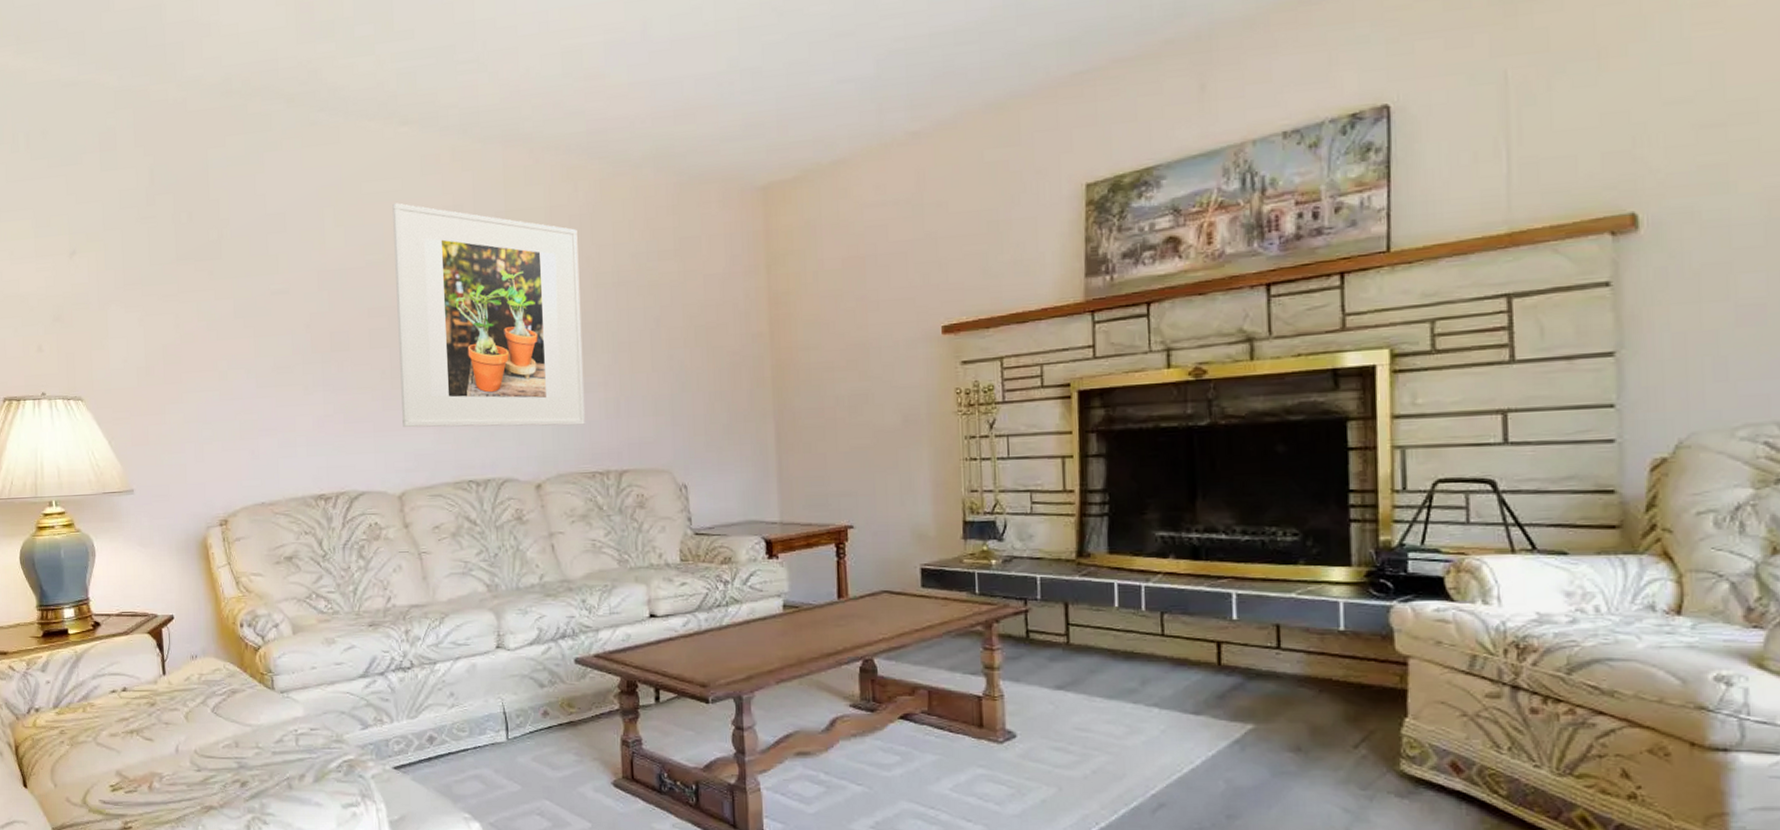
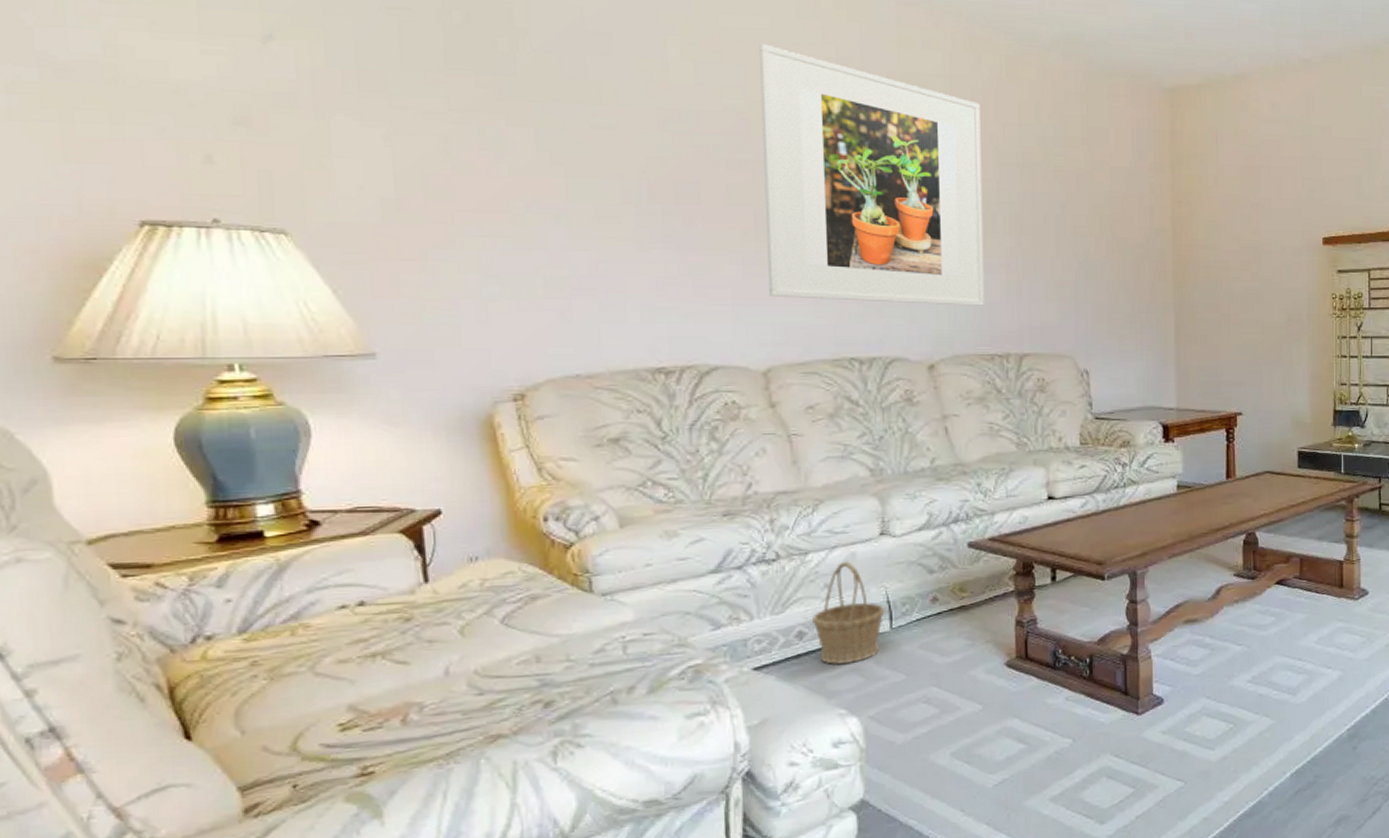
basket: none [439,672,502,771] -> present [811,561,885,665]

